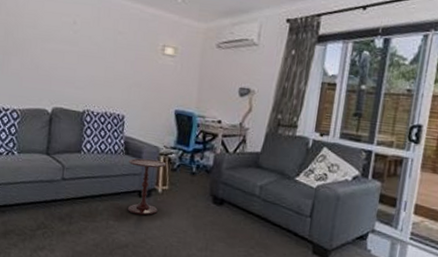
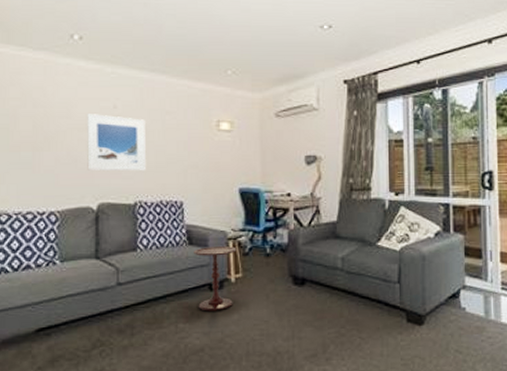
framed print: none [46,26,100,84] -> present [87,114,147,172]

